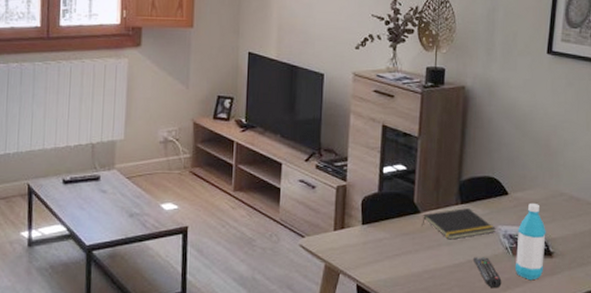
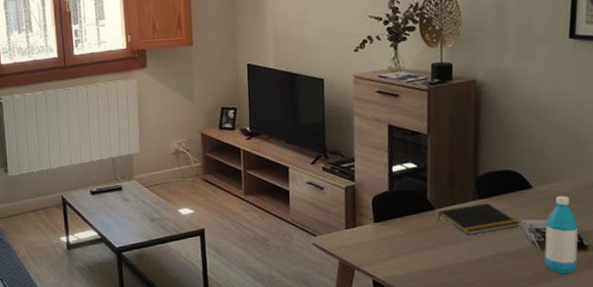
remote control: present [472,257,502,287] -> none [495,252,530,282]

